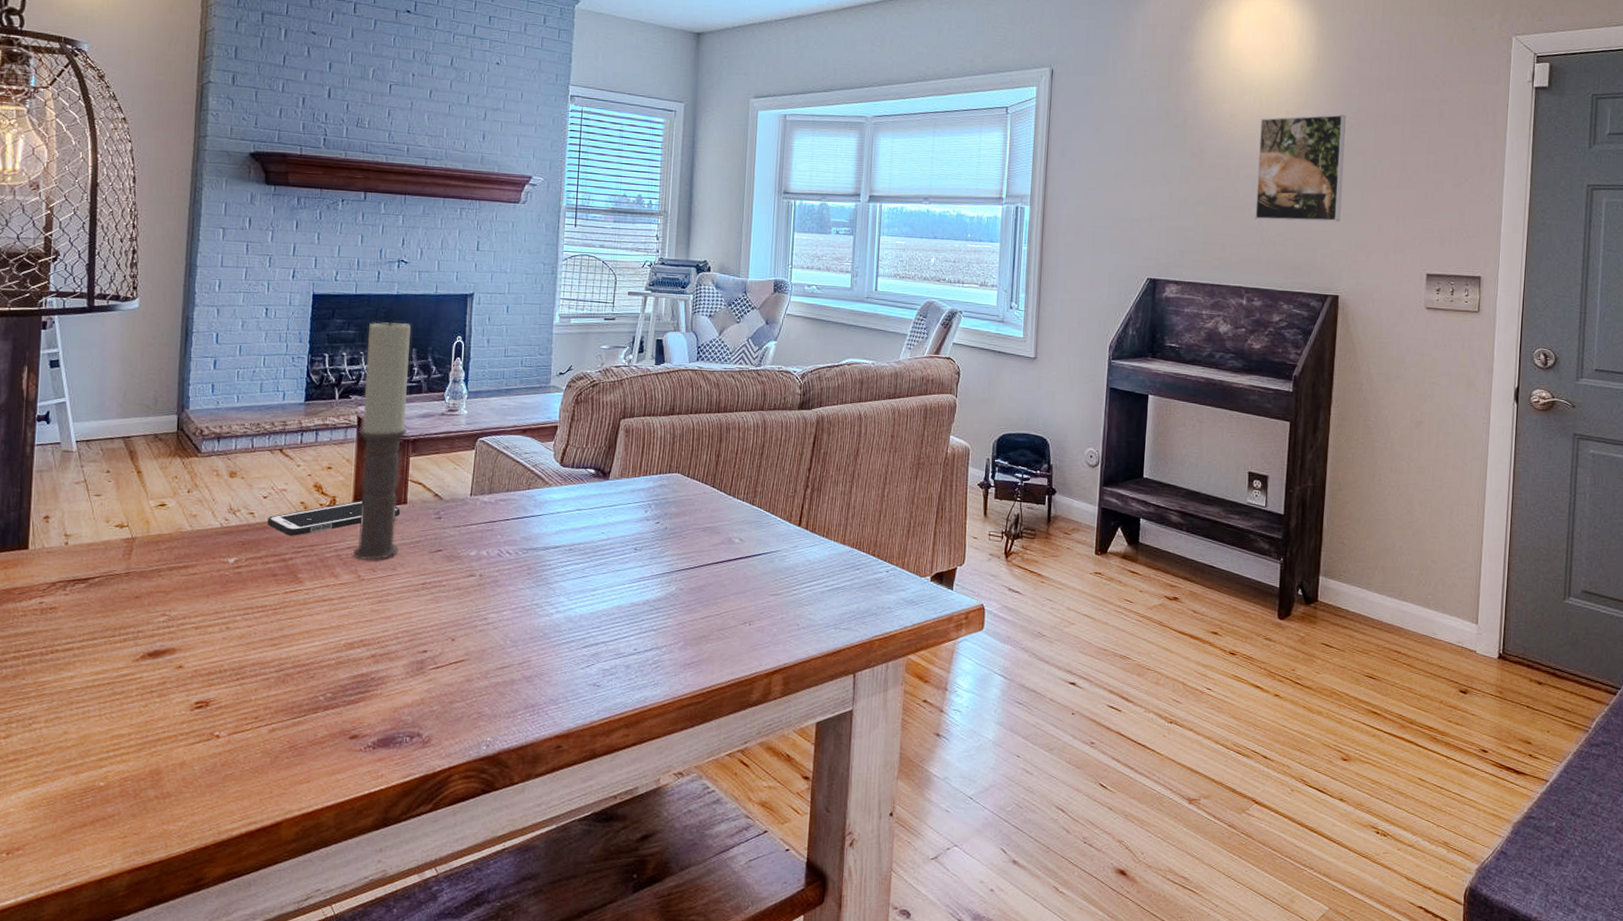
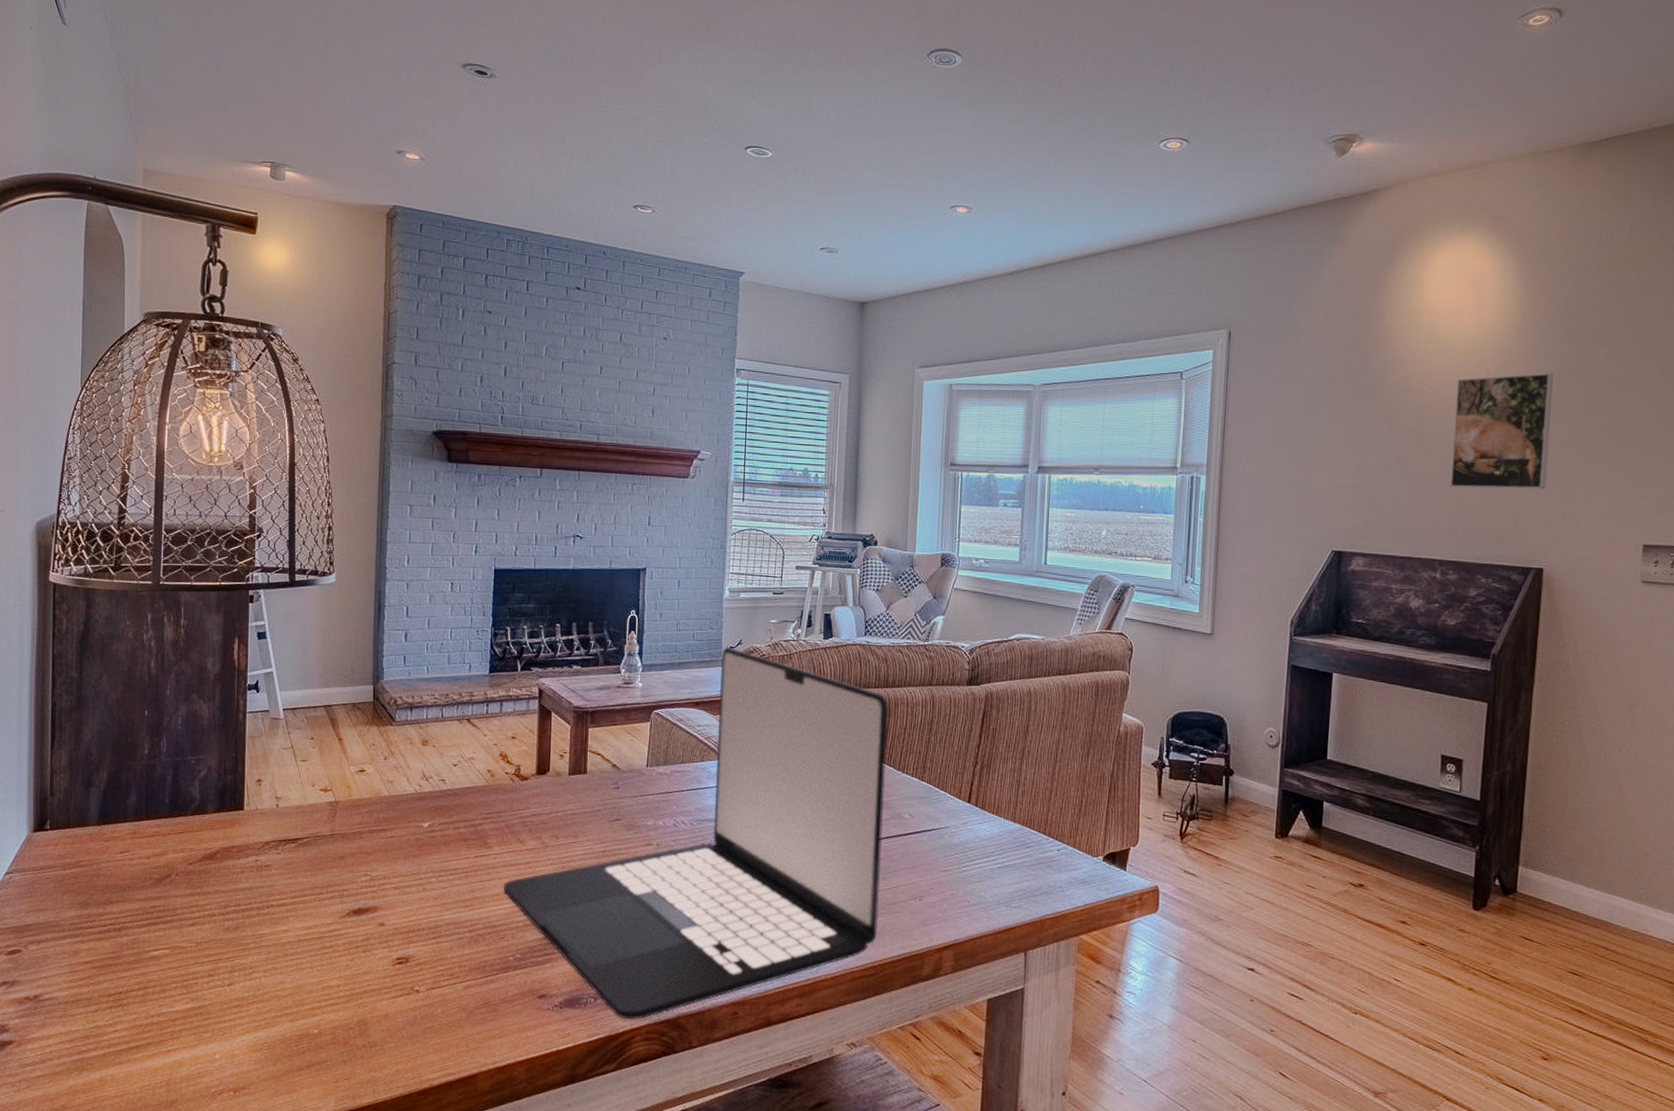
cell phone: present [267,500,401,536] -> none [458,769,581,803]
laptop: none [314,372,721,758] -> present [503,646,889,1019]
candle: present [352,317,412,561] -> none [537,591,588,828]

